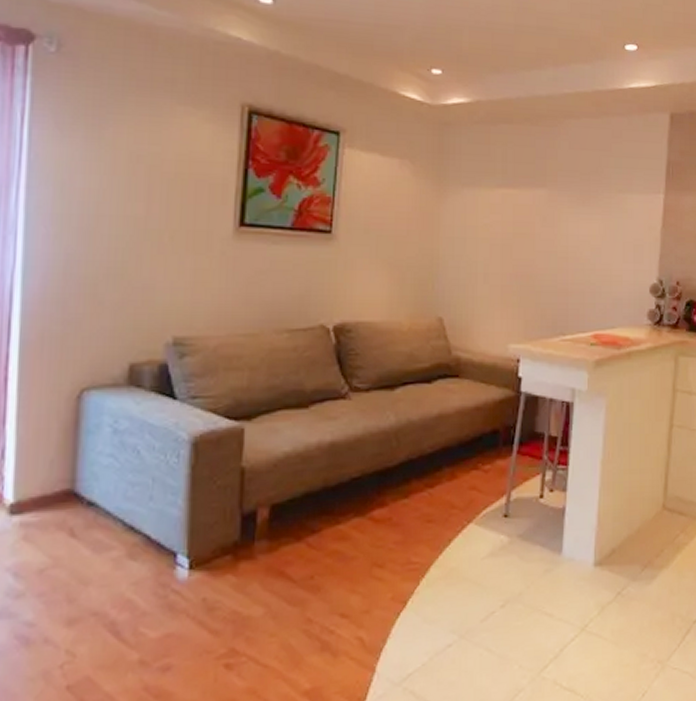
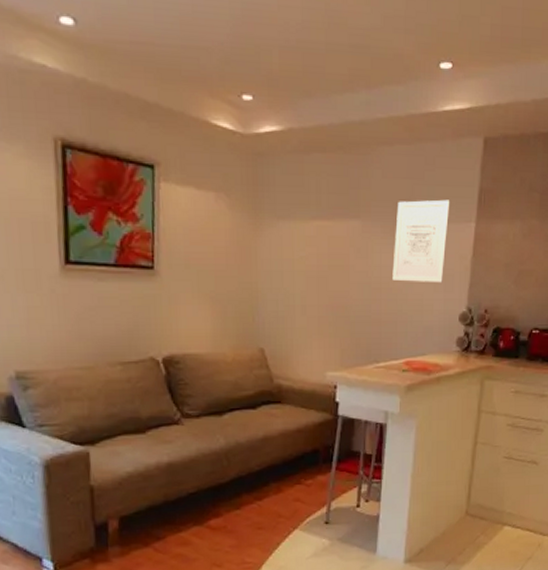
wall art: none [579,171,638,253] -> present [392,199,450,282]

